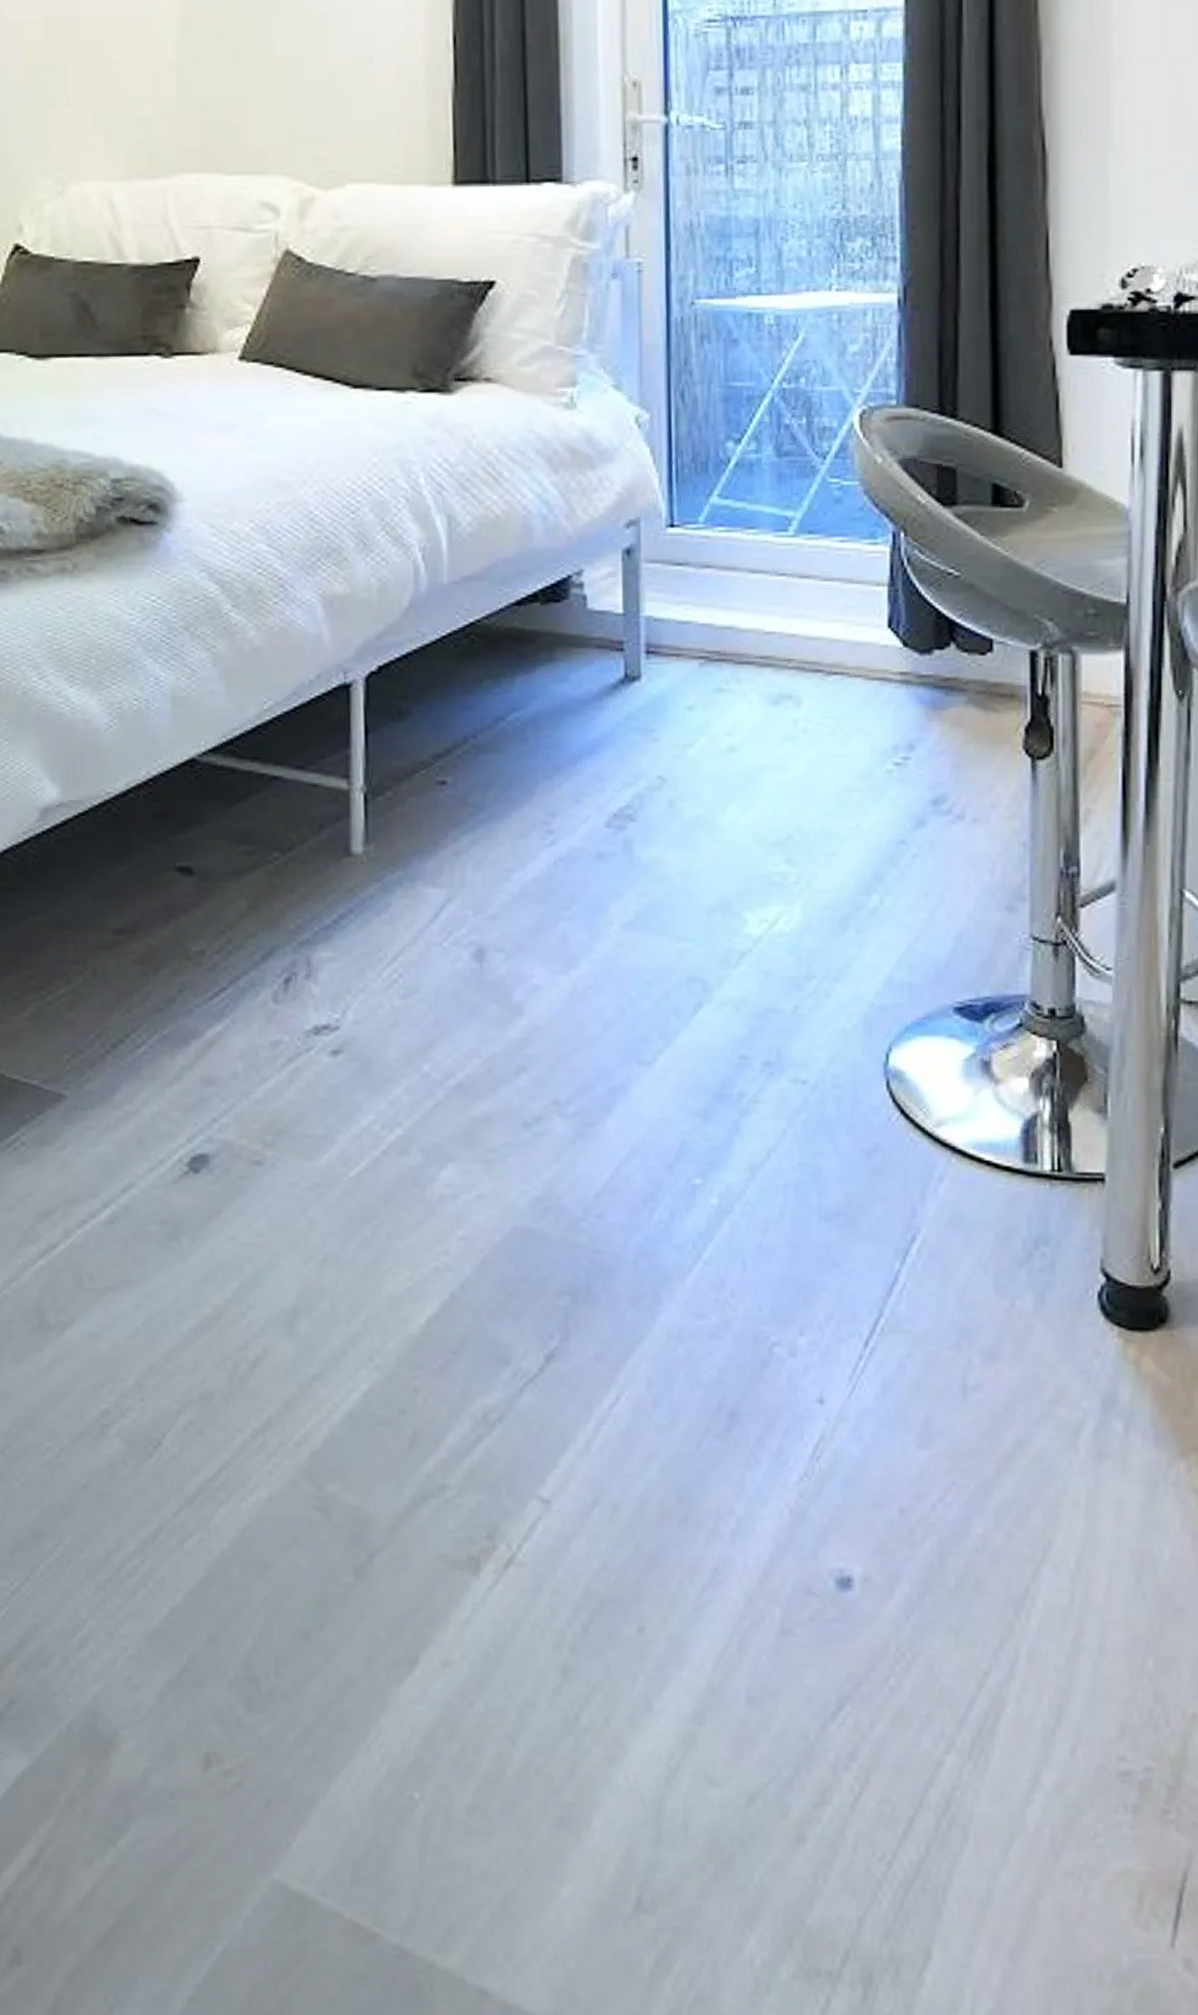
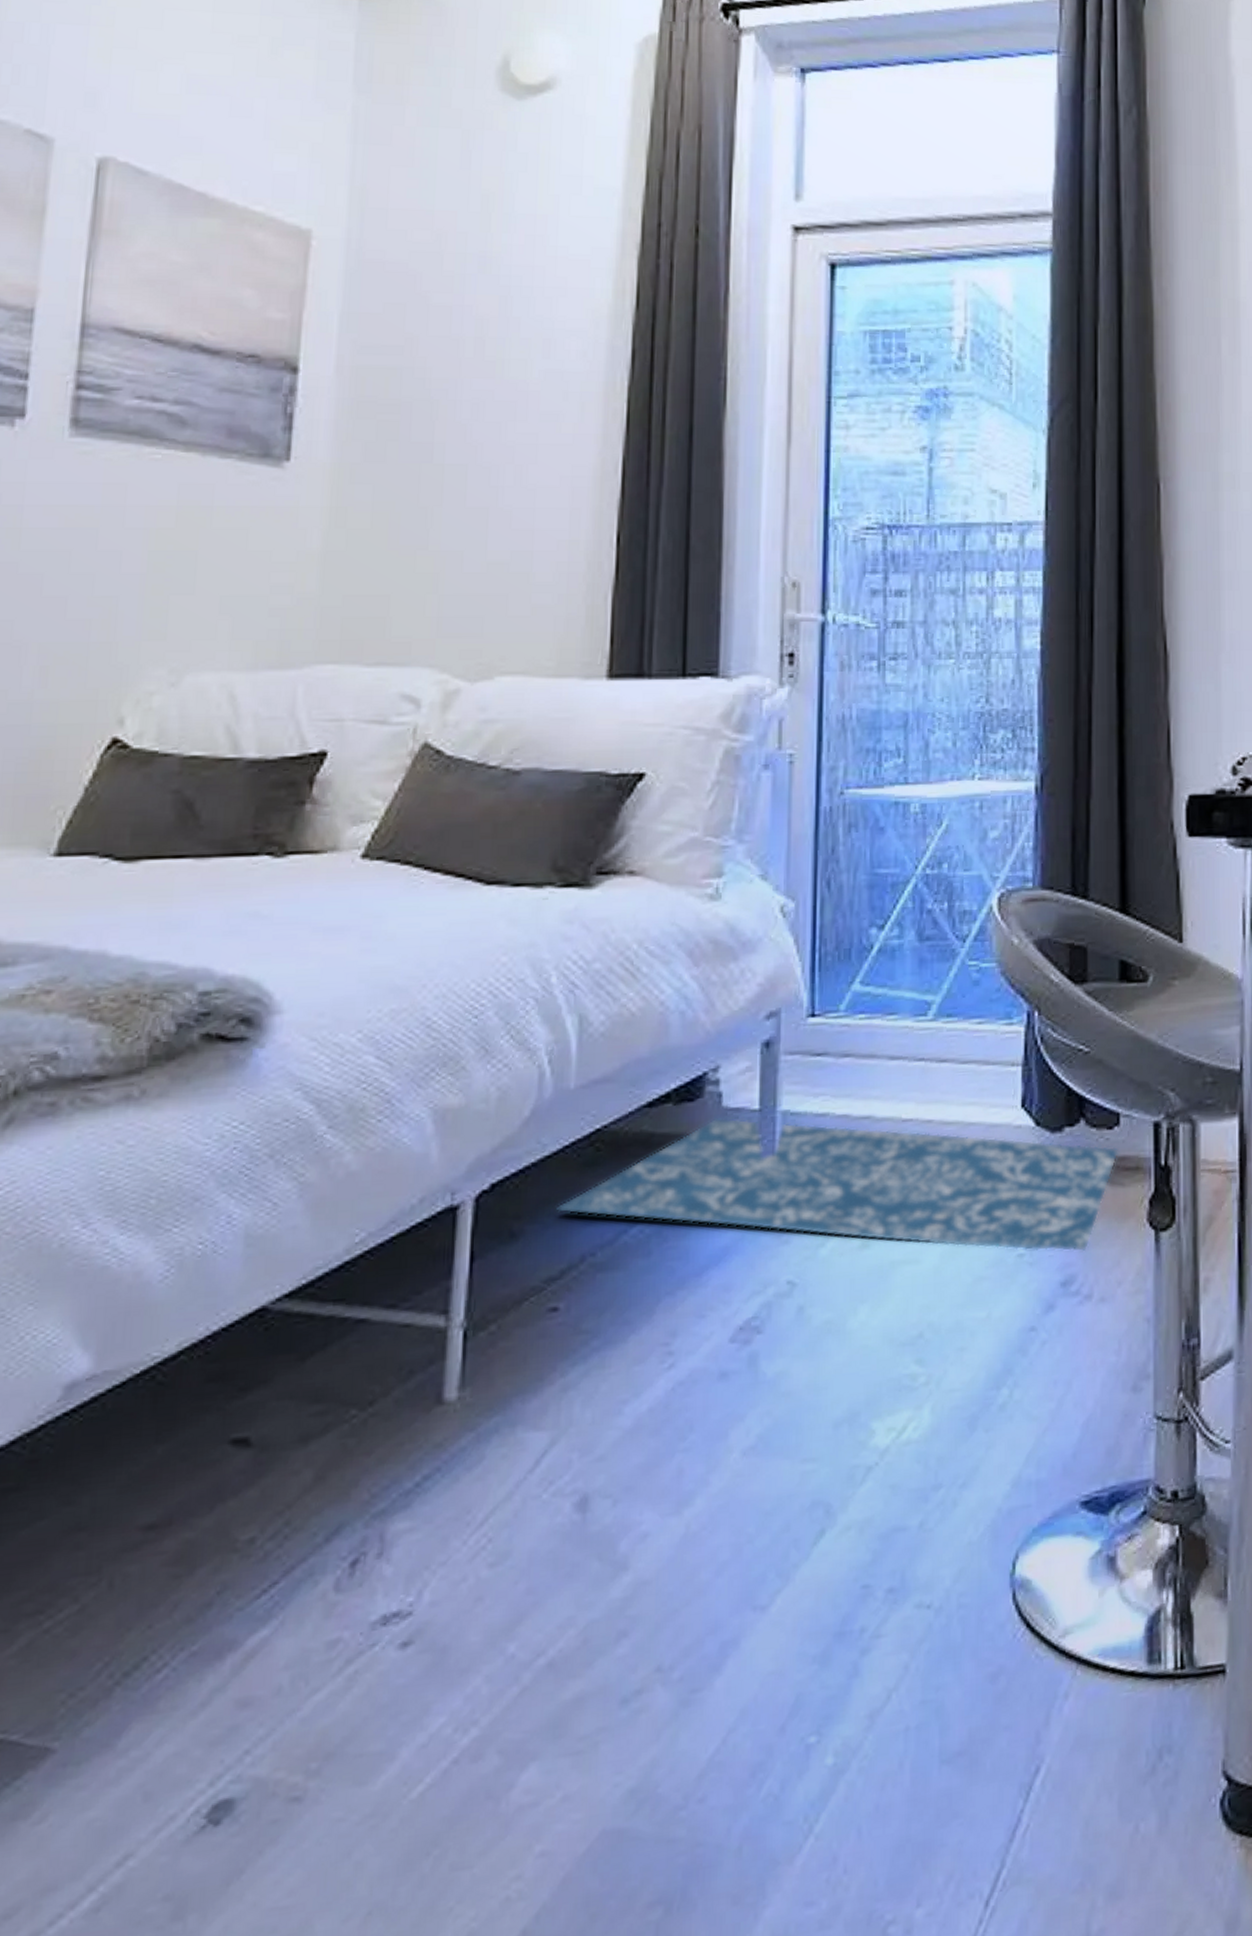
rug: none [439,619,992,773] -> present [557,1117,1119,1253]

